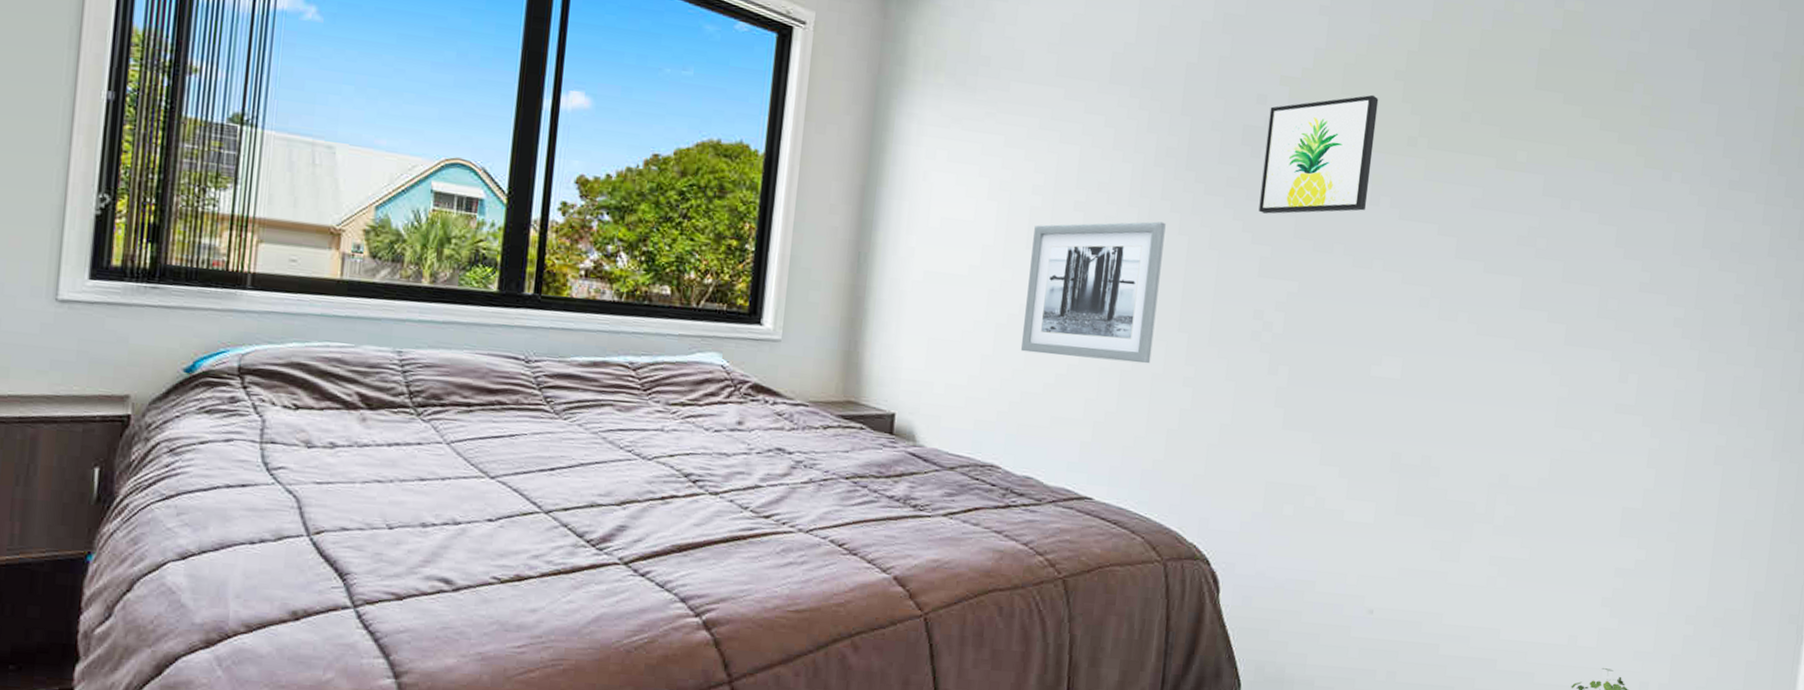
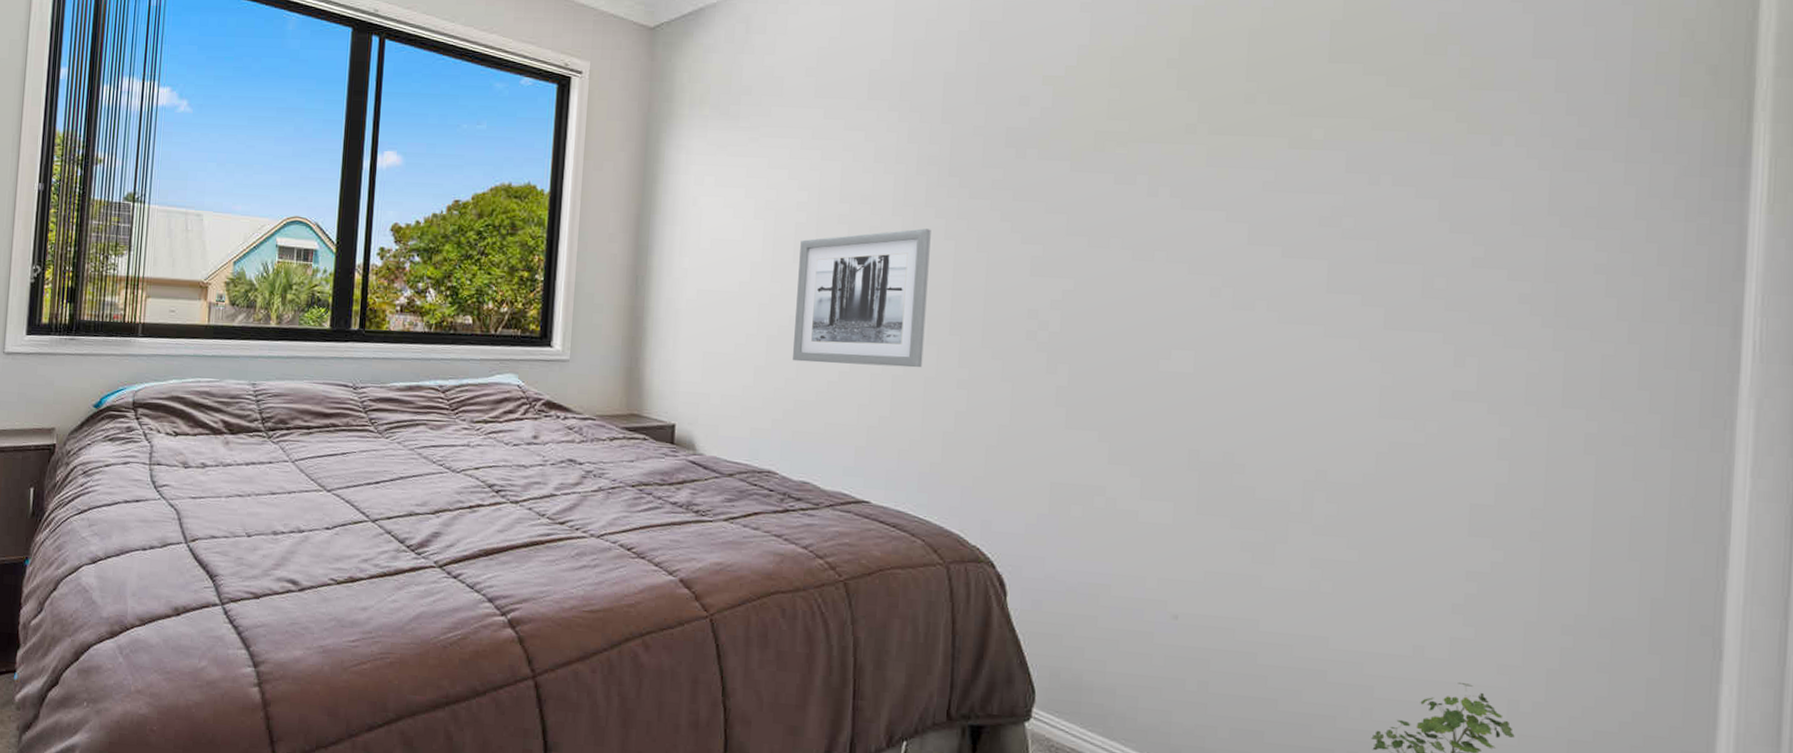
wall art: present [1258,94,1379,214] -> none [1027,85,1151,213]

